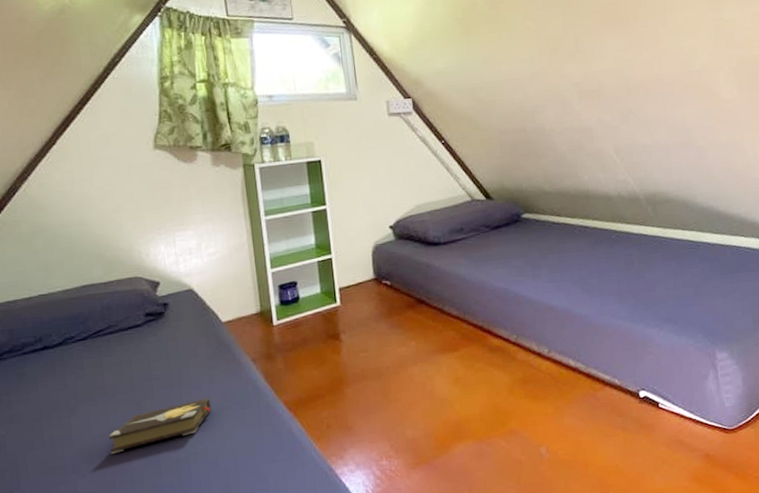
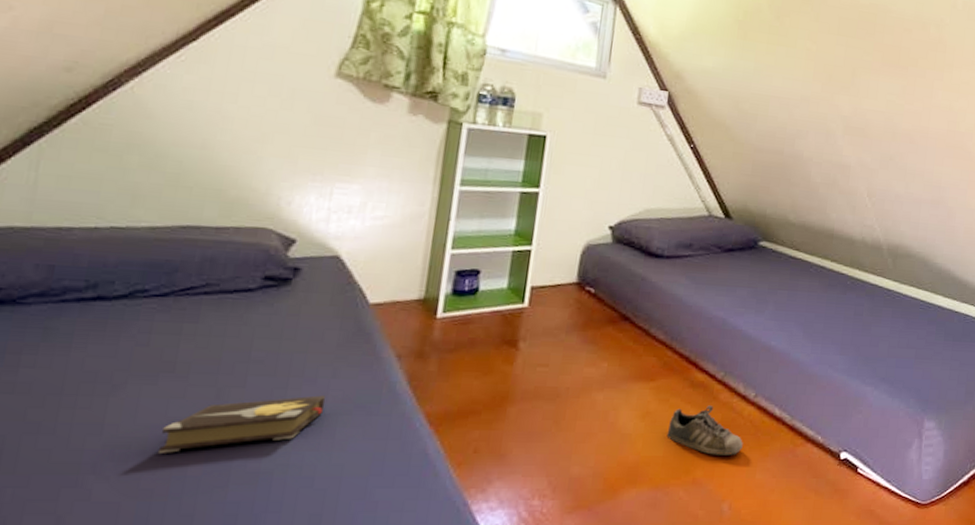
shoe: none [478,365,547,408] -> present [666,405,743,455]

